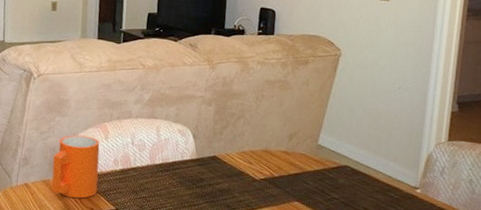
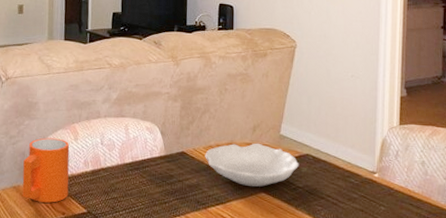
bowl: none [237,151,337,196] -> present [205,143,300,187]

